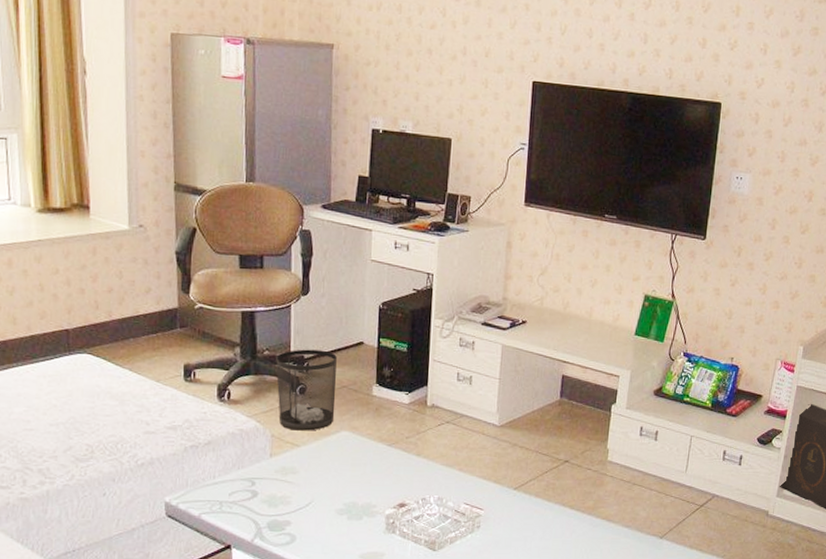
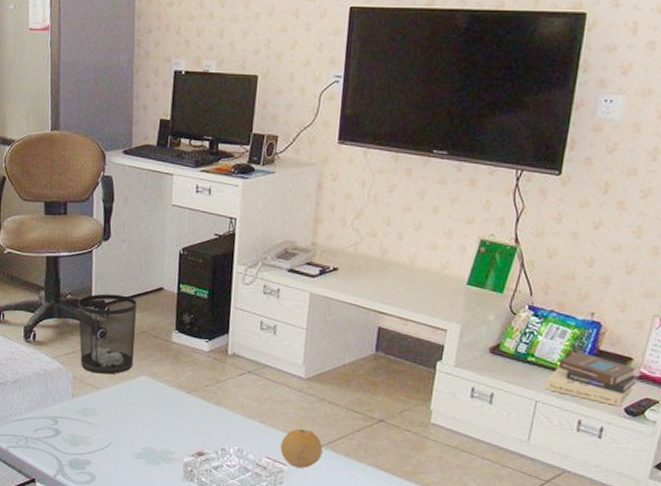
fruit: none [477,473,516,511] -> present [280,428,323,468]
books: none [697,391,766,437] -> present [544,352,638,406]

